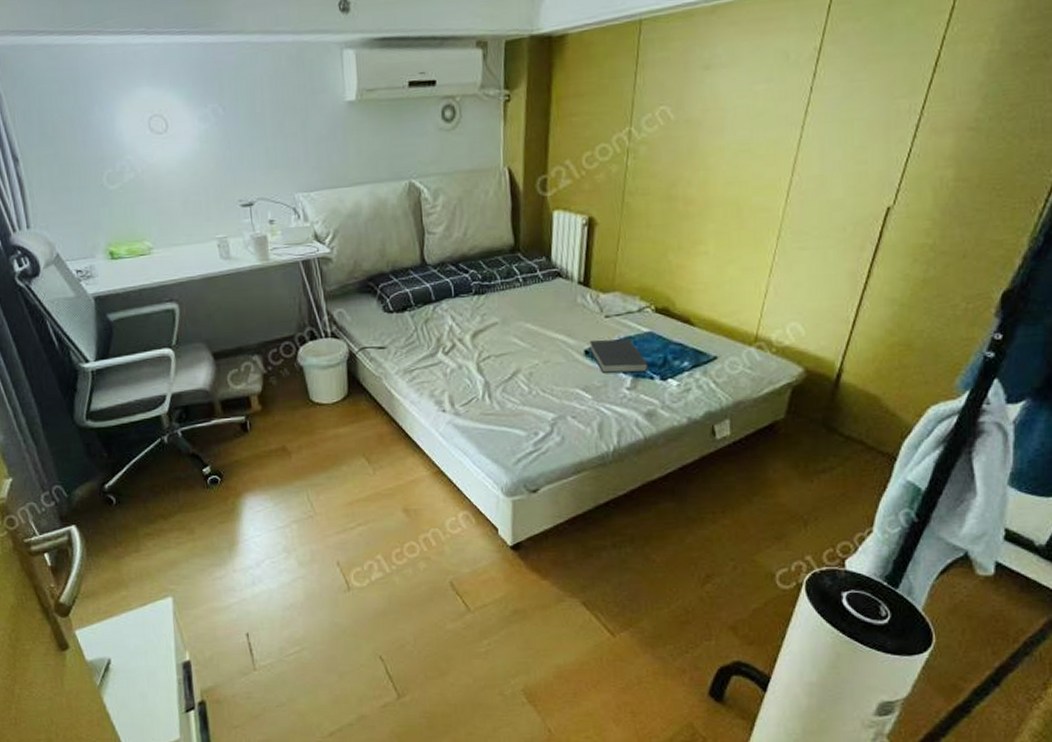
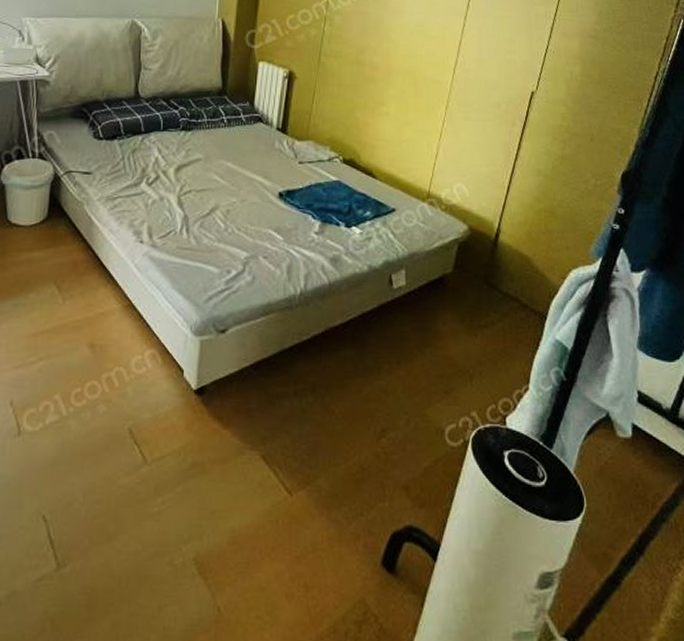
book: present [588,339,649,374] -> none [282,183,335,218]

